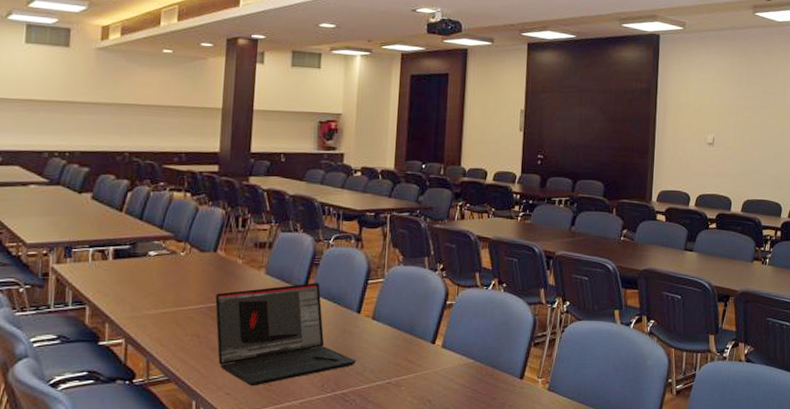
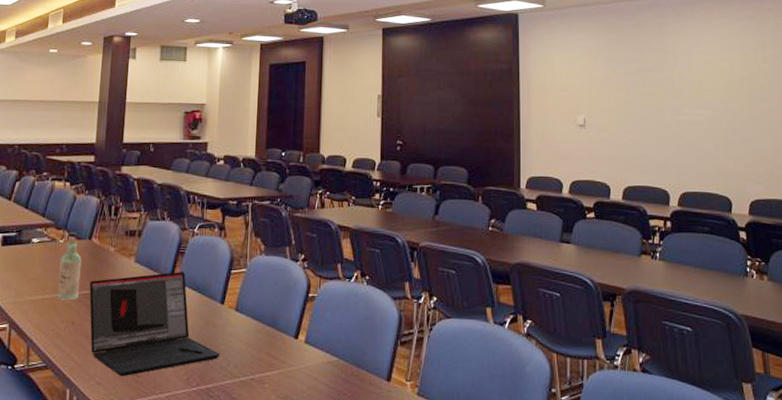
bottle: none [179,244,206,313] -> present [57,231,82,300]

